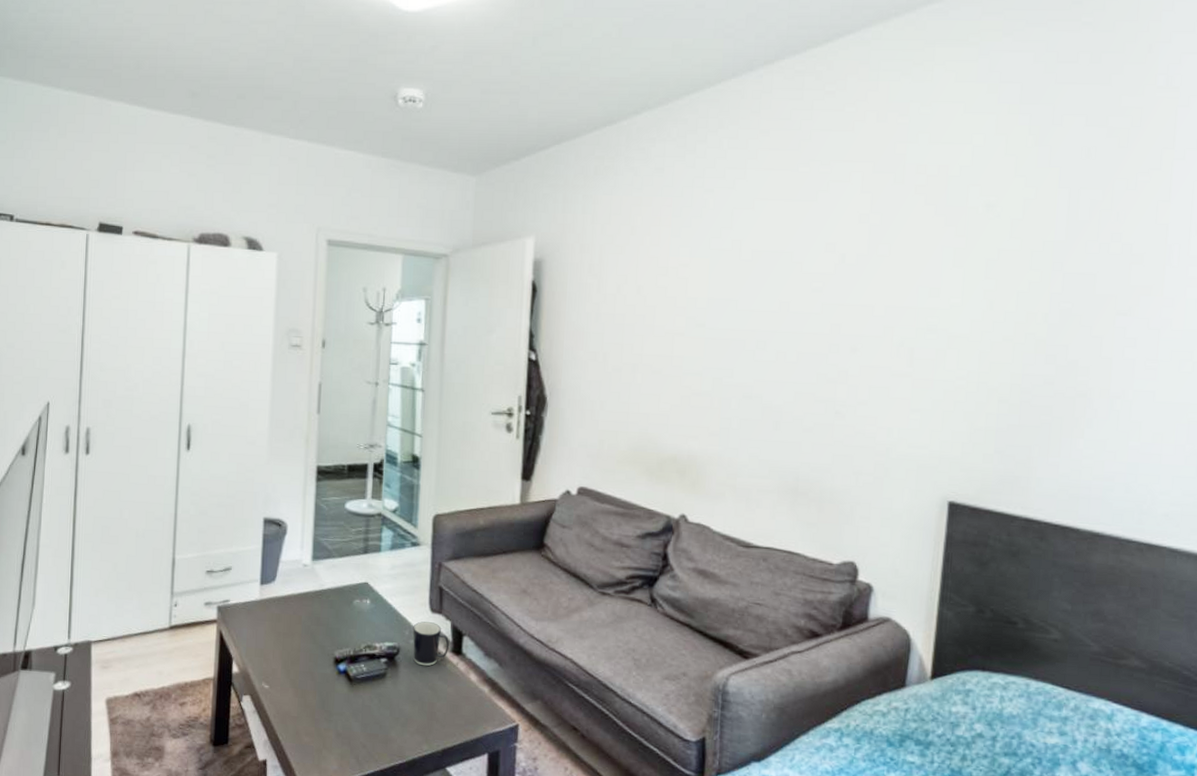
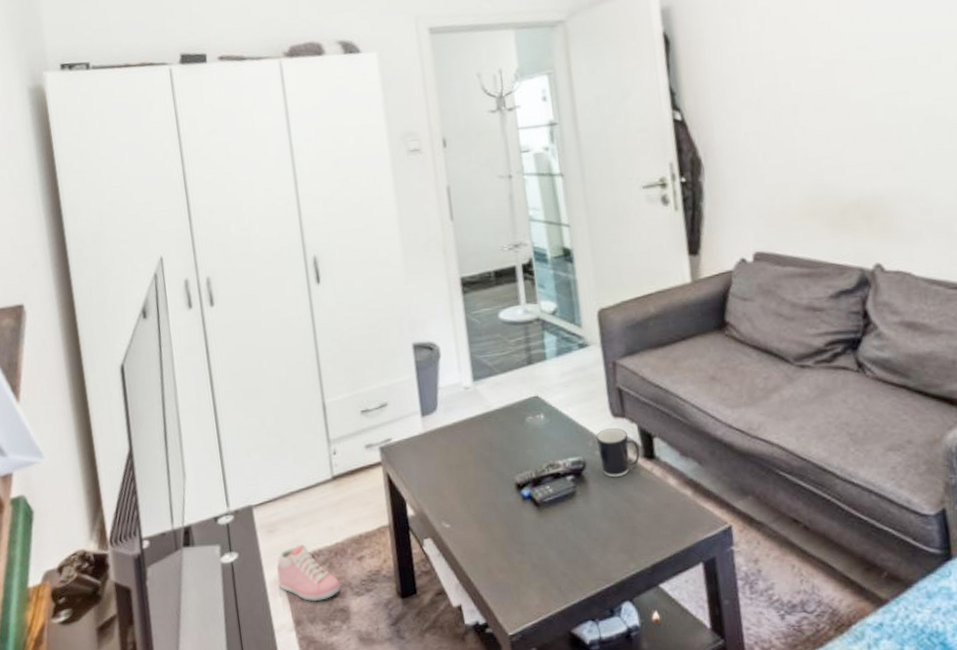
sneaker: none [103,683,161,738] -> present [277,544,342,602]

